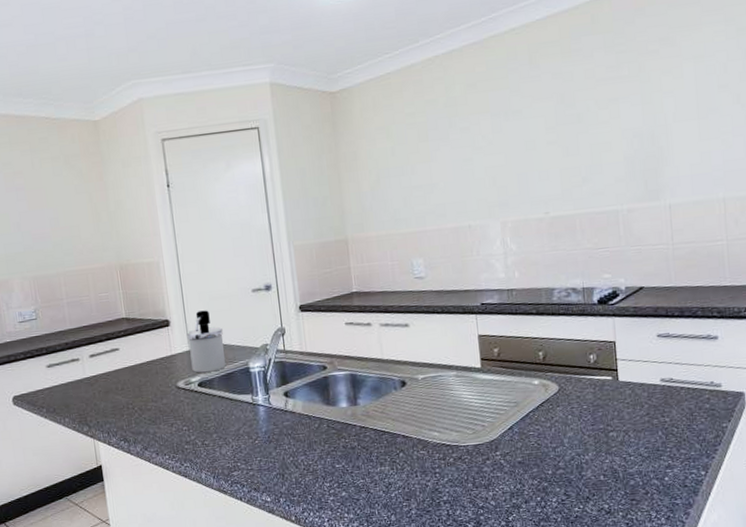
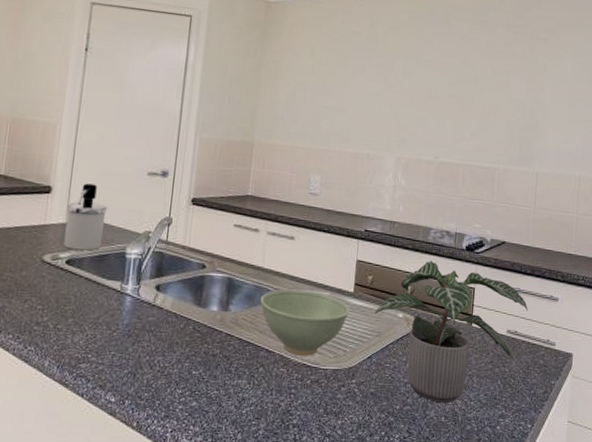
bowl: none [386,373,481,437] -> present [260,289,350,356]
potted plant: none [507,321,682,463] -> present [374,260,528,404]

